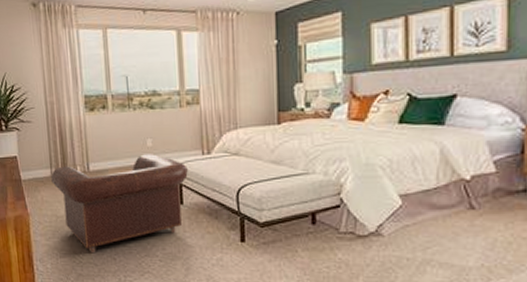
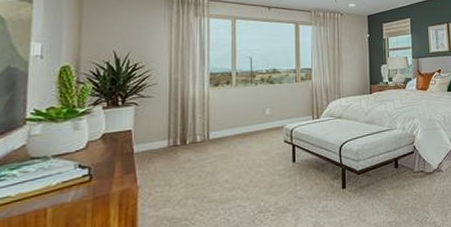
armchair: present [51,154,188,254] -> none [168,121,300,218]

